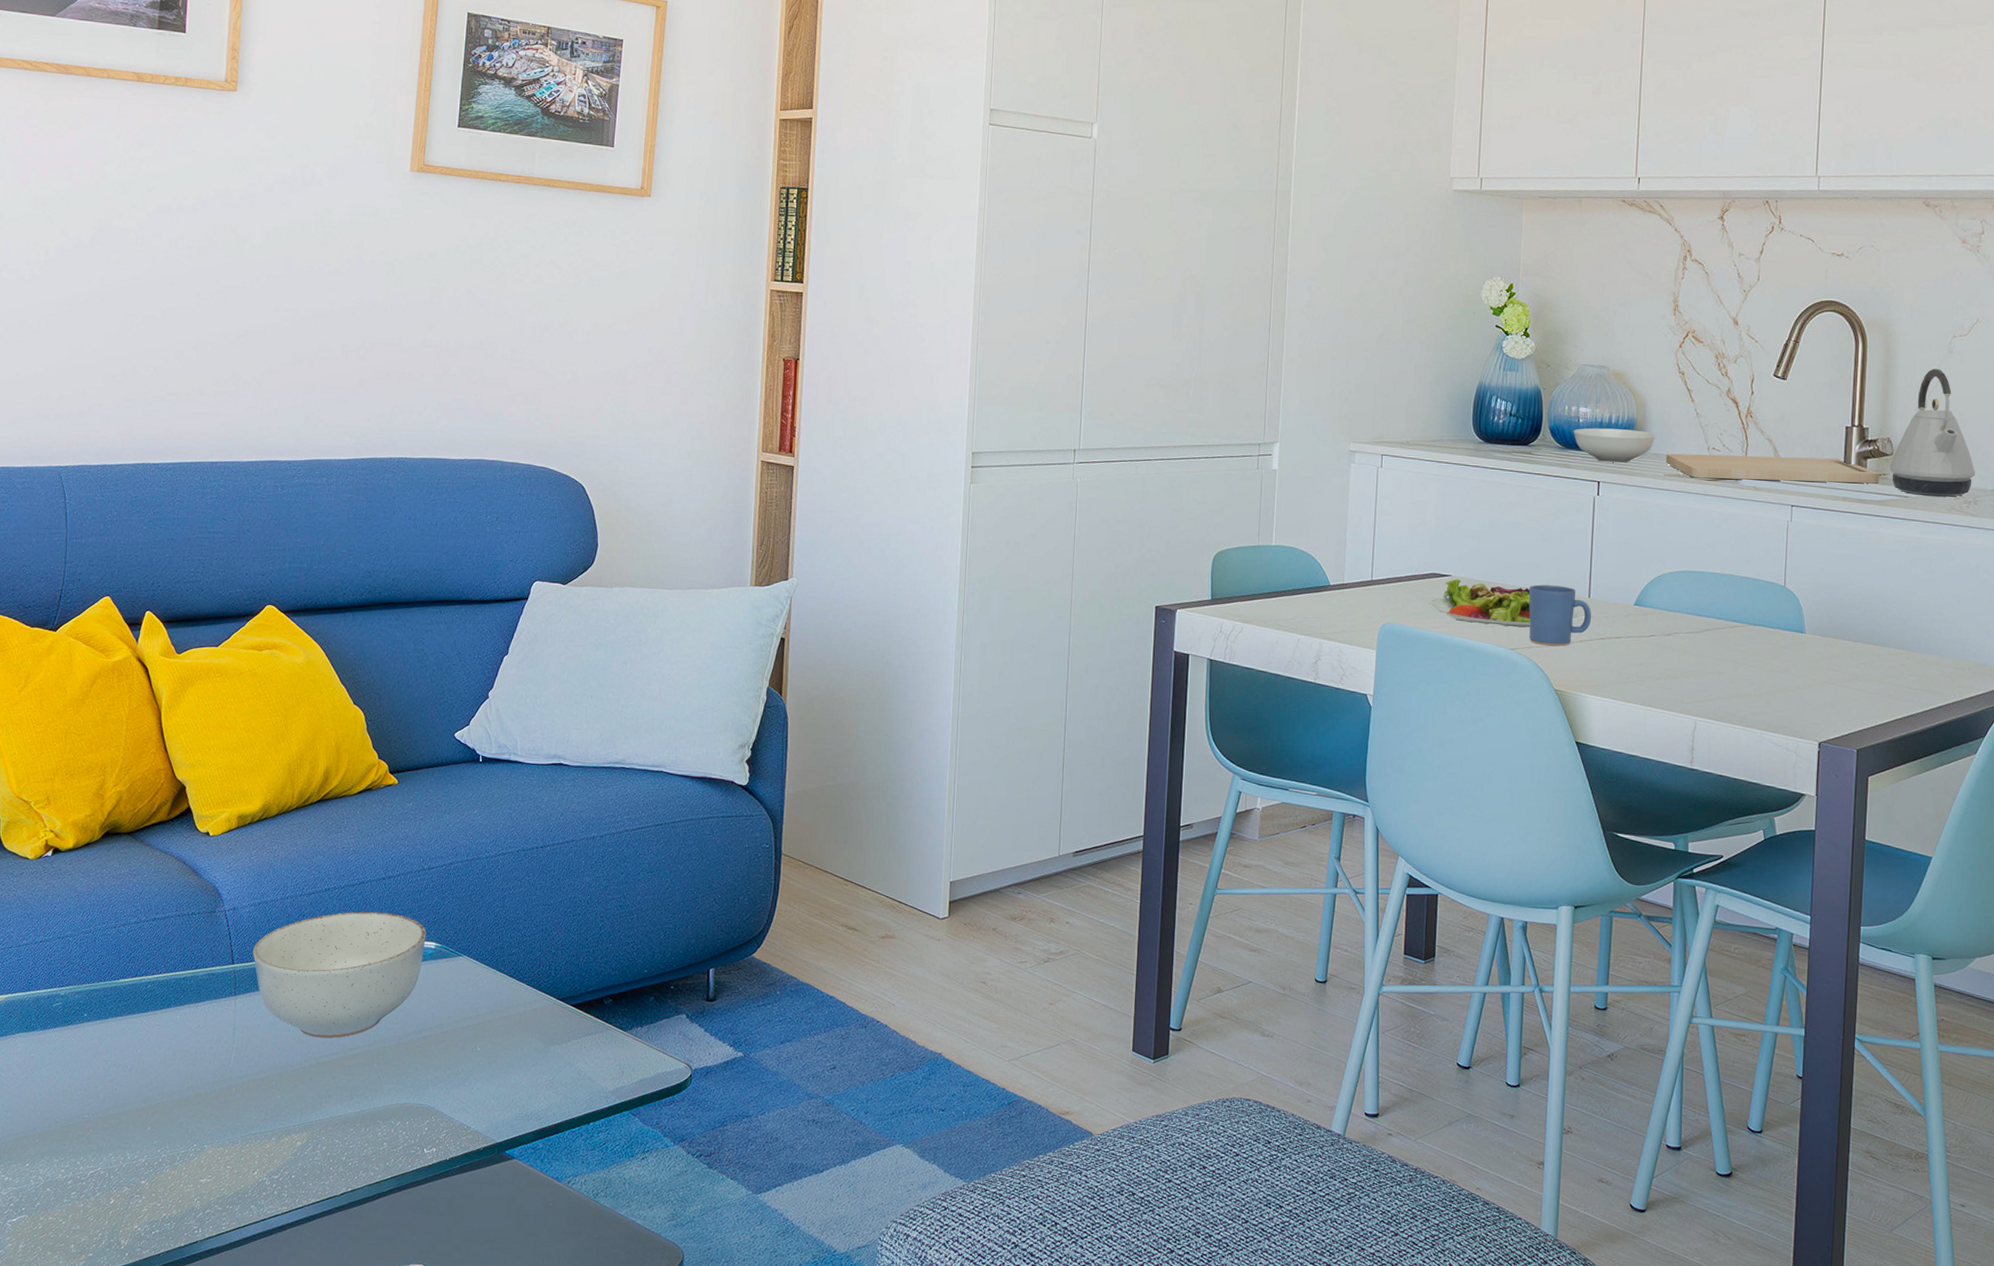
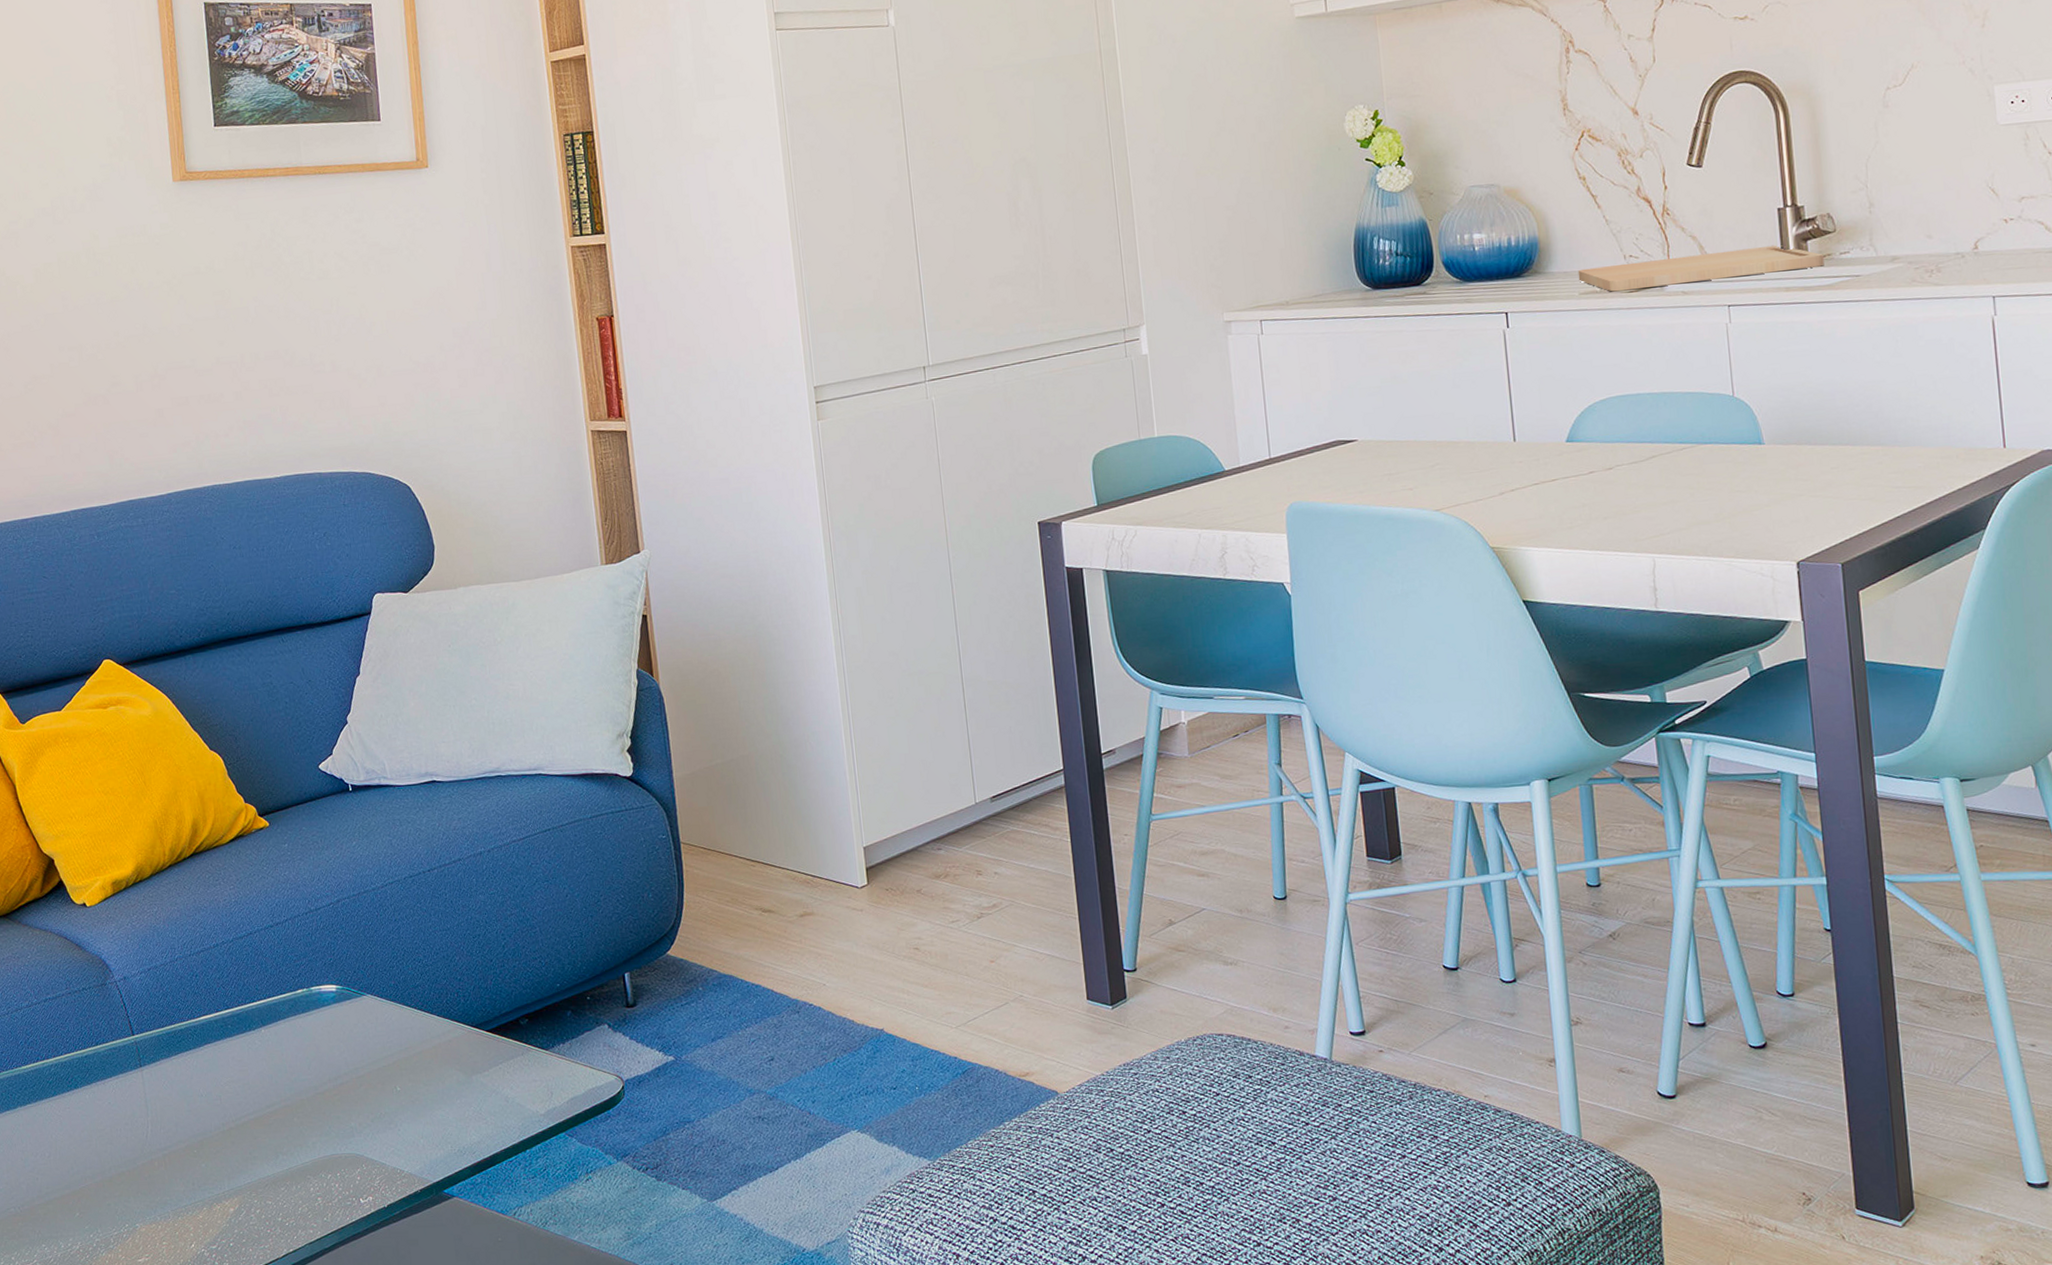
bowl: present [252,911,427,1038] -> none [150,960,326,1099]
salad plate: present [1428,578,1583,628] -> none [1337,441,1511,489]
mug: present [1528,584,1592,647] -> none [1445,433,1521,502]
bowl: present [1573,428,1657,463] -> none [1469,248,1564,290]
kettle: present [1890,368,1975,497] -> none [1834,127,1934,272]

